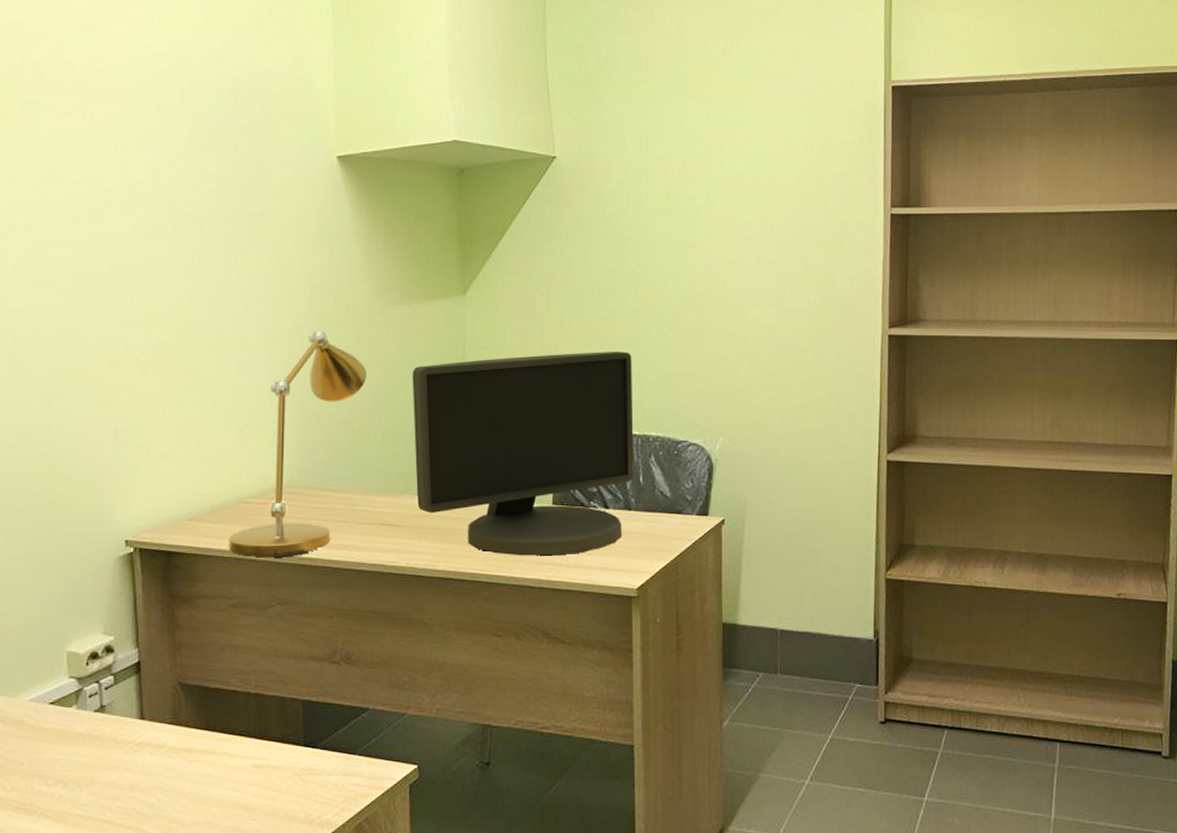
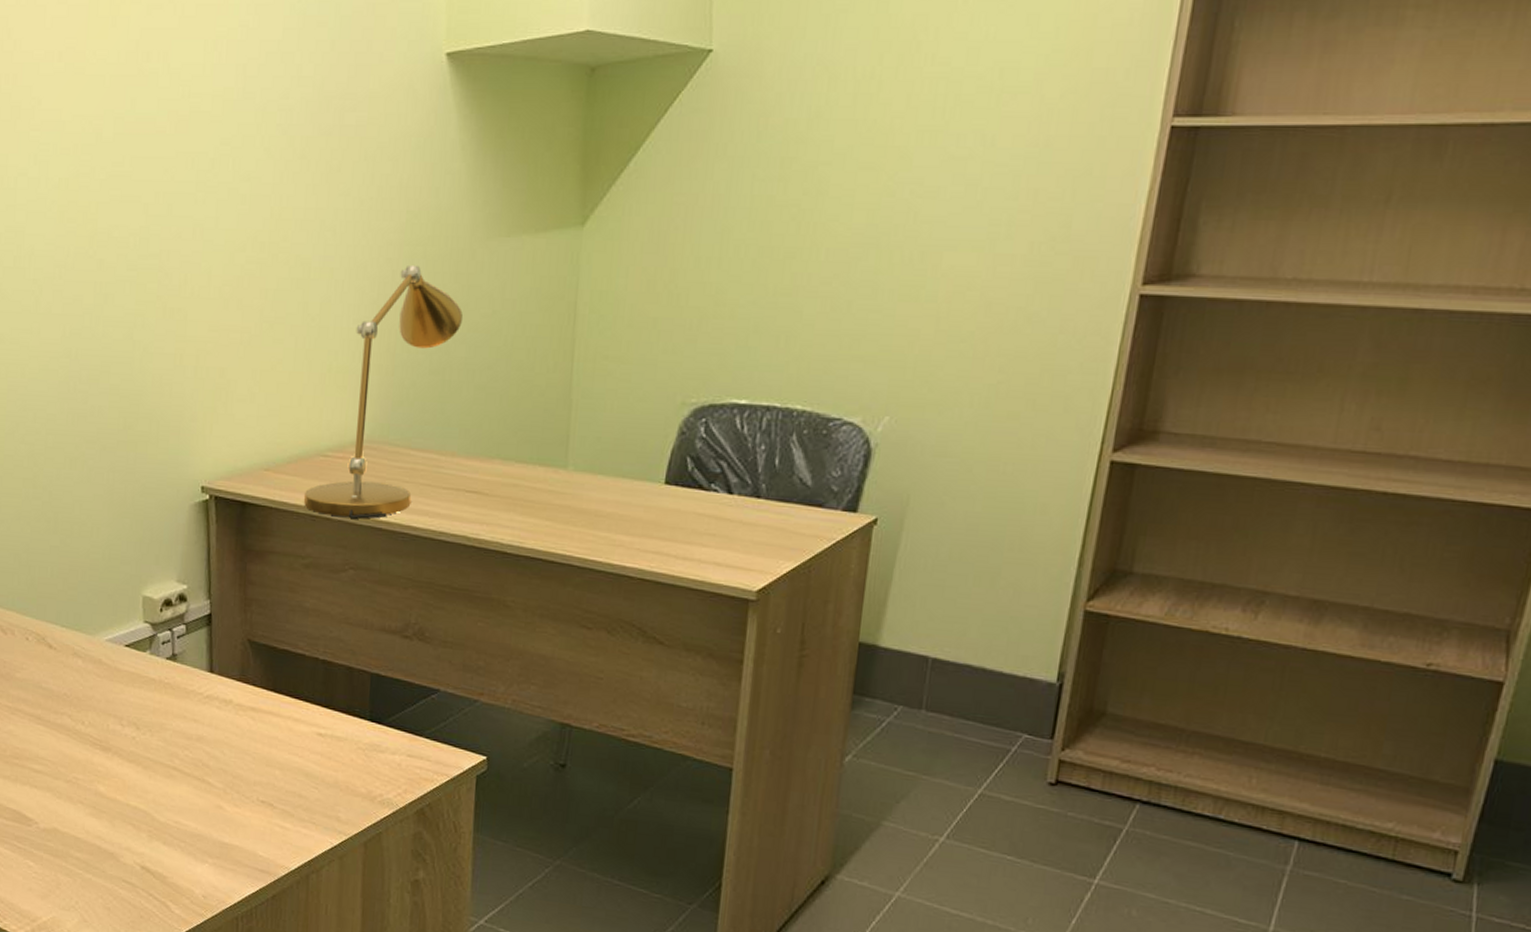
monitor: present [412,352,634,556] -> none [508,302,782,544]

